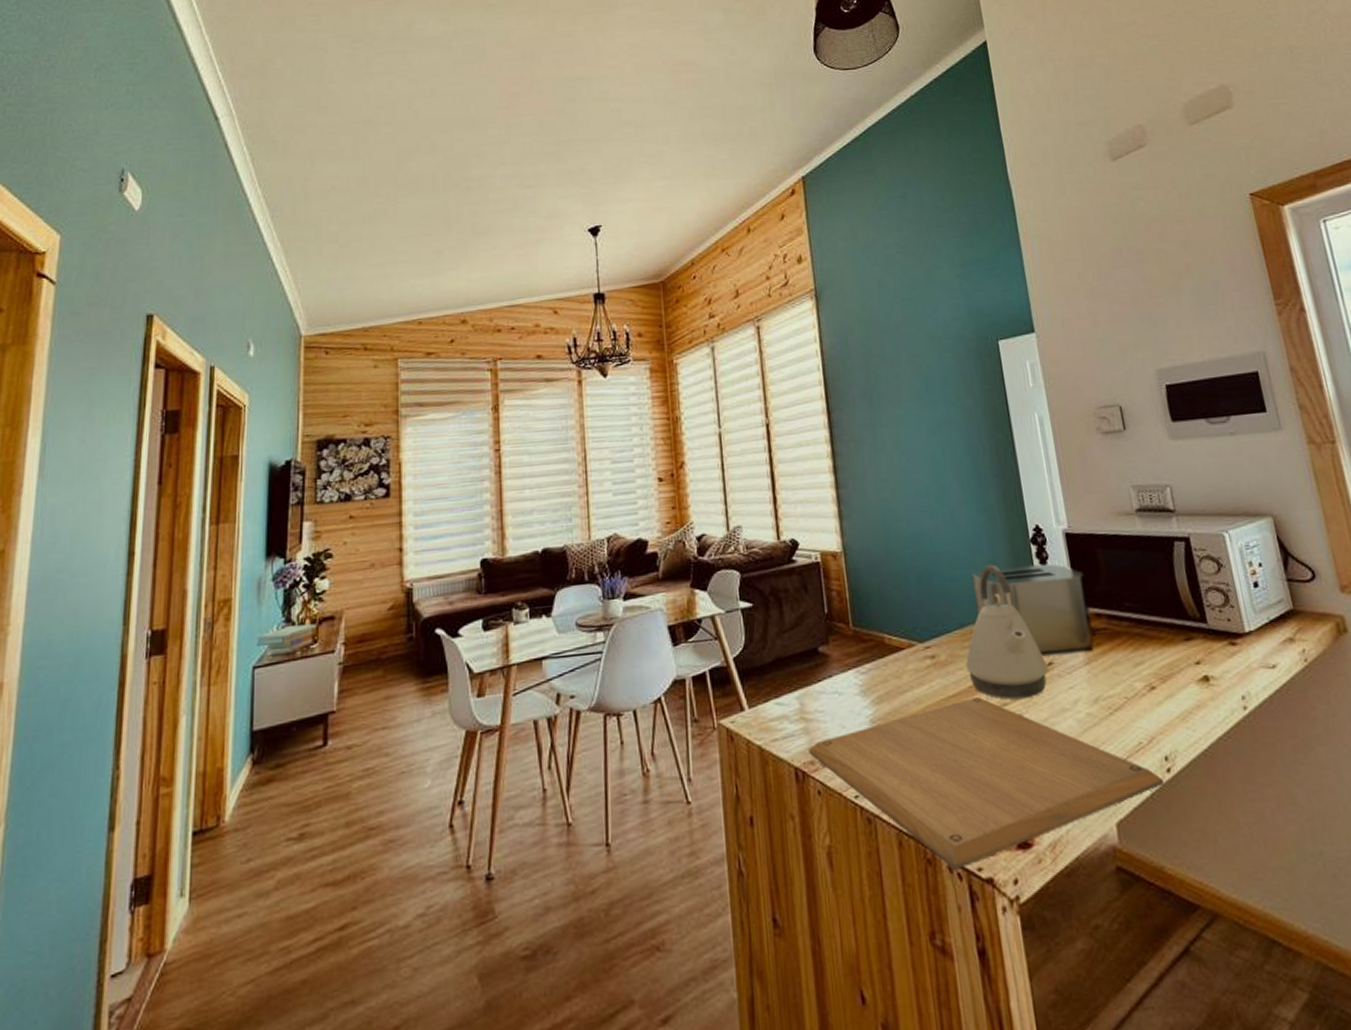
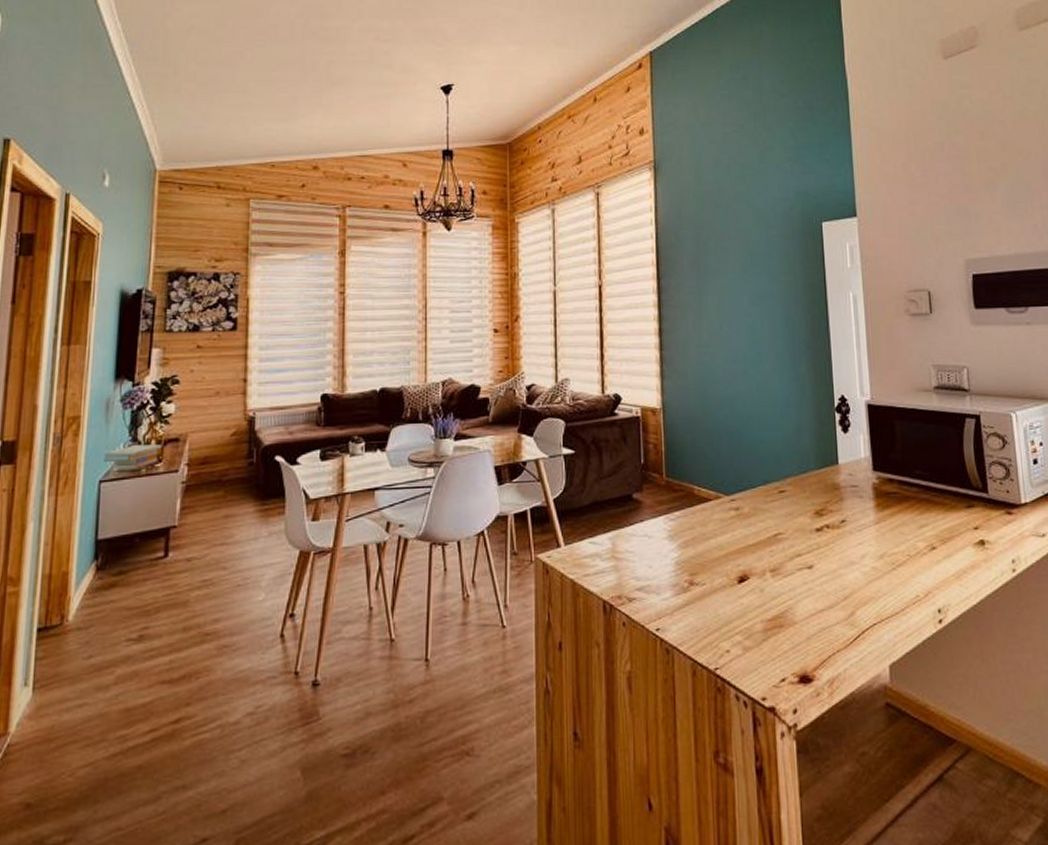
chopping board: present [808,696,1165,870] -> none [617,546,936,698]
kettle: present [965,564,1048,700] -> none [767,428,841,552]
toaster: present [971,564,1097,655] -> none [778,431,888,513]

